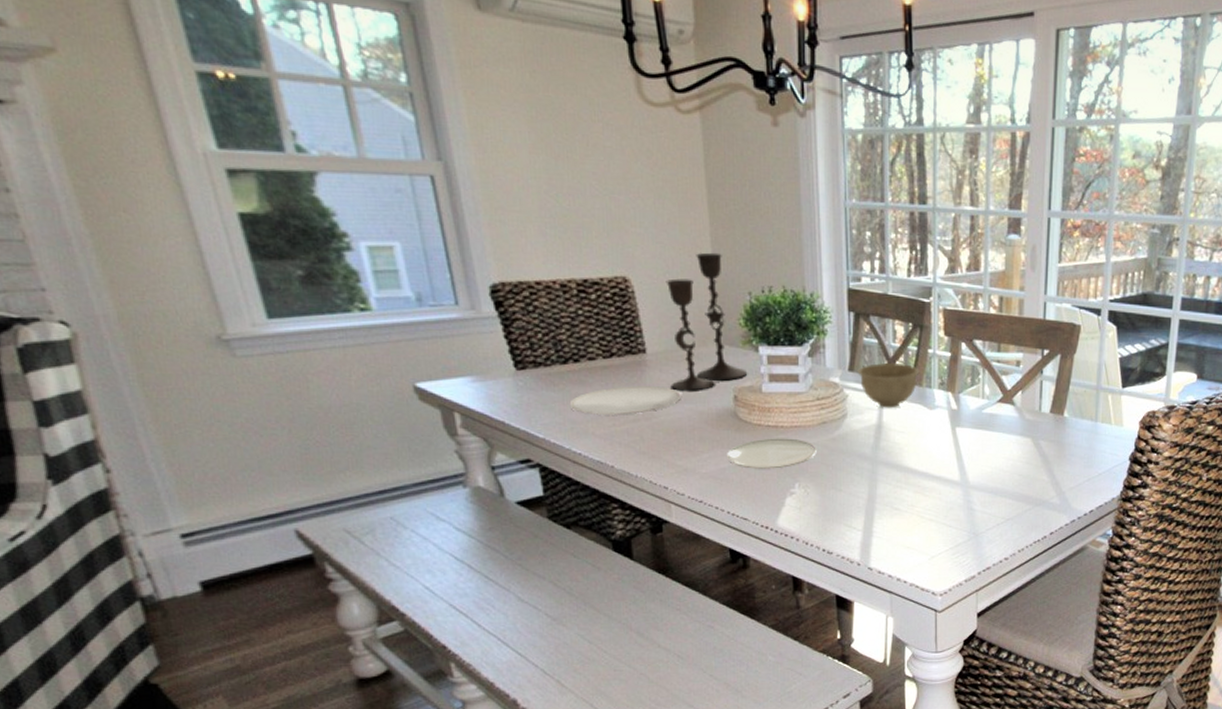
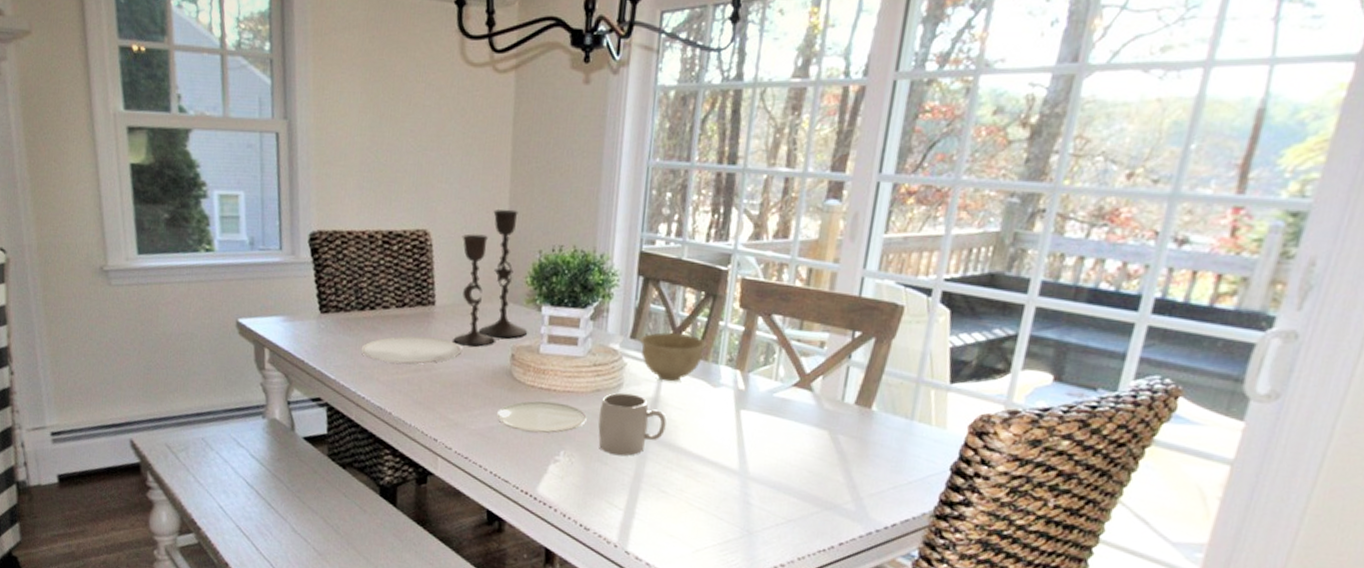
mug: none [827,423,891,480] -> present [598,392,667,456]

